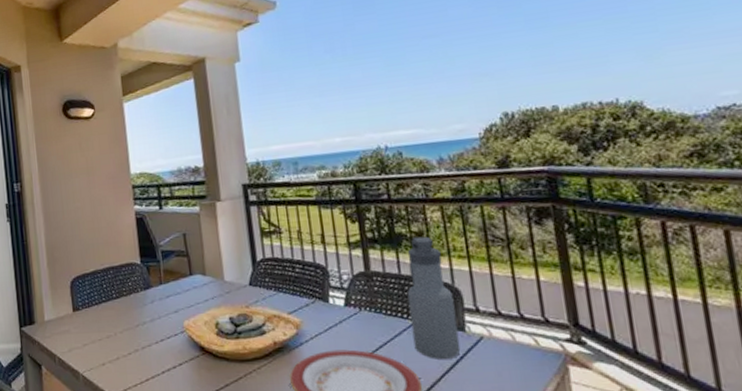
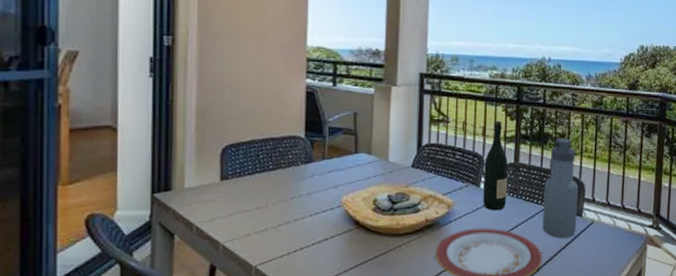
wine bottle: none [329,224,364,329] -> present [483,120,509,211]

